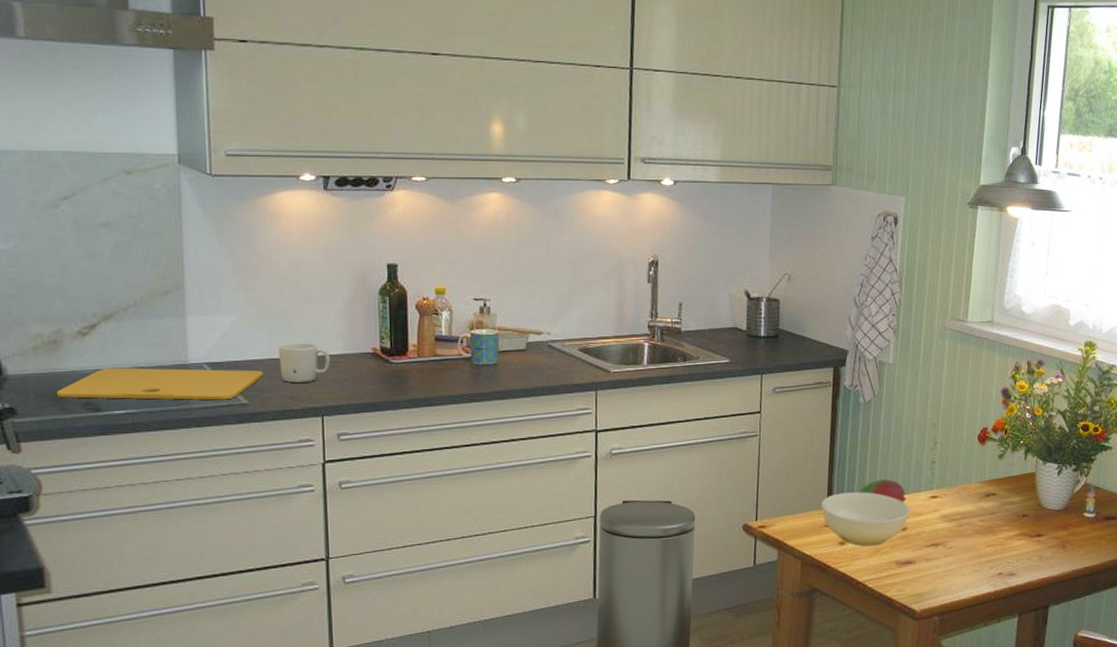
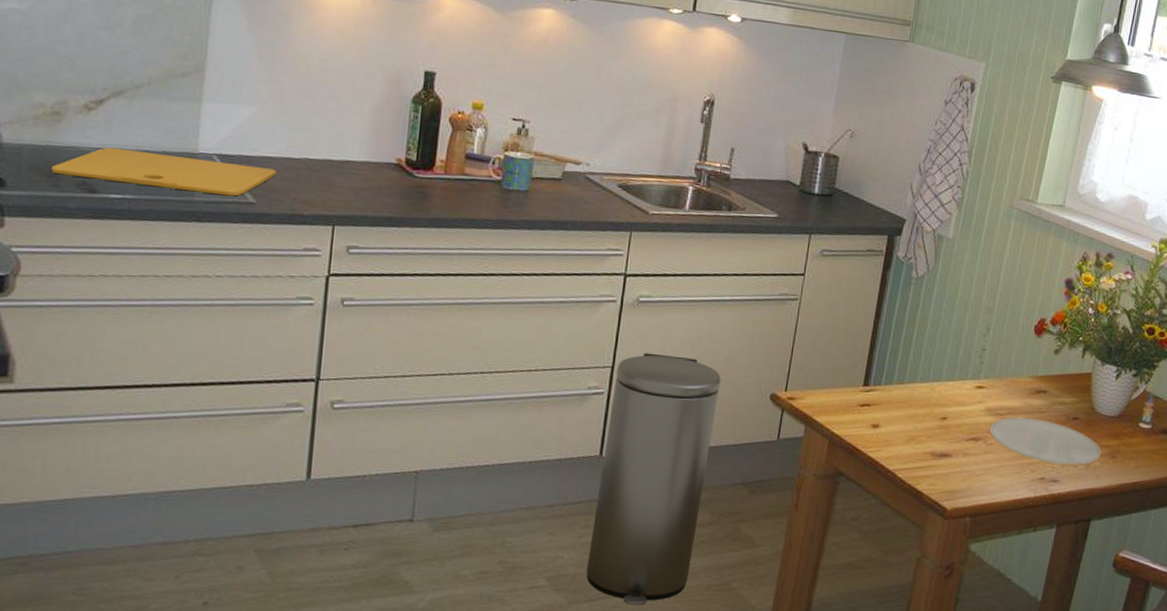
mug: present [277,342,331,384] -> none [294,142,351,188]
bowl: present [820,492,910,546] -> none [857,371,953,433]
fruit: present [858,479,907,503] -> none [899,362,950,390]
plate: none [948,520,1052,560] -> present [990,417,1101,466]

